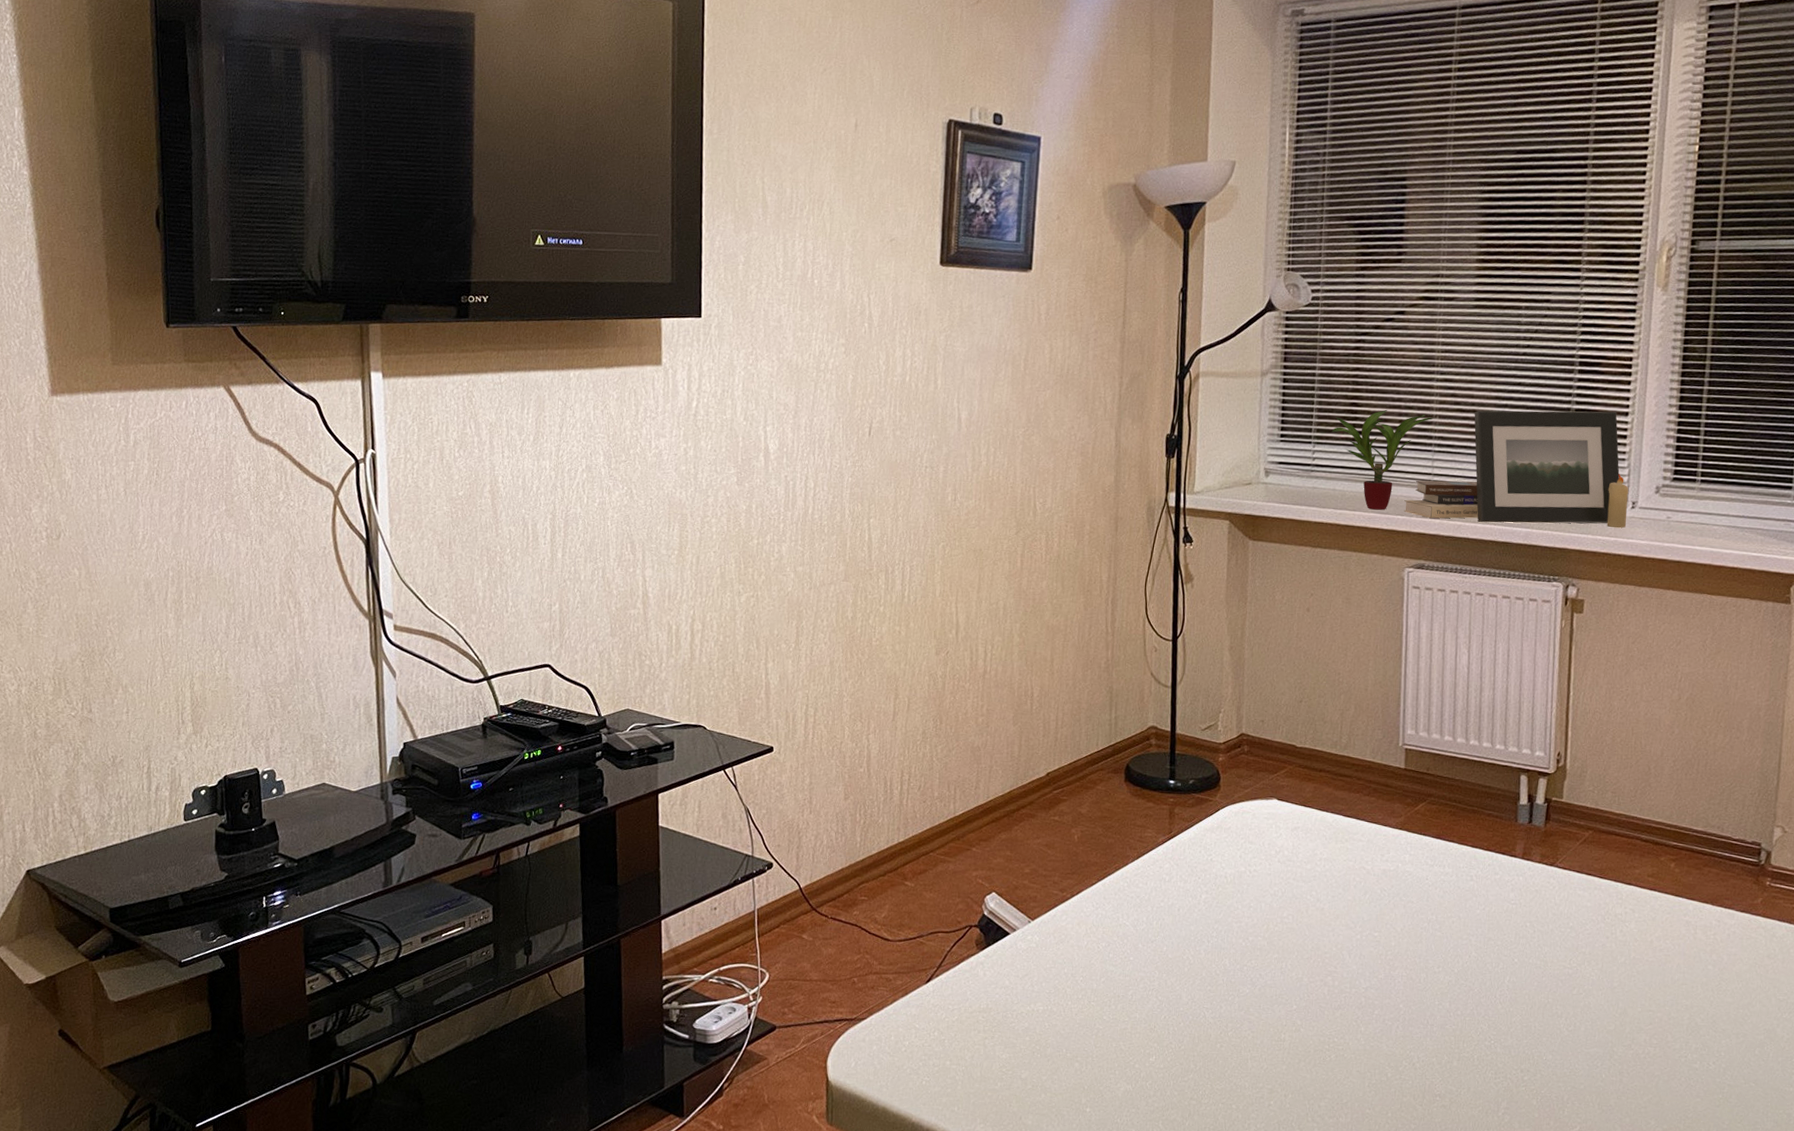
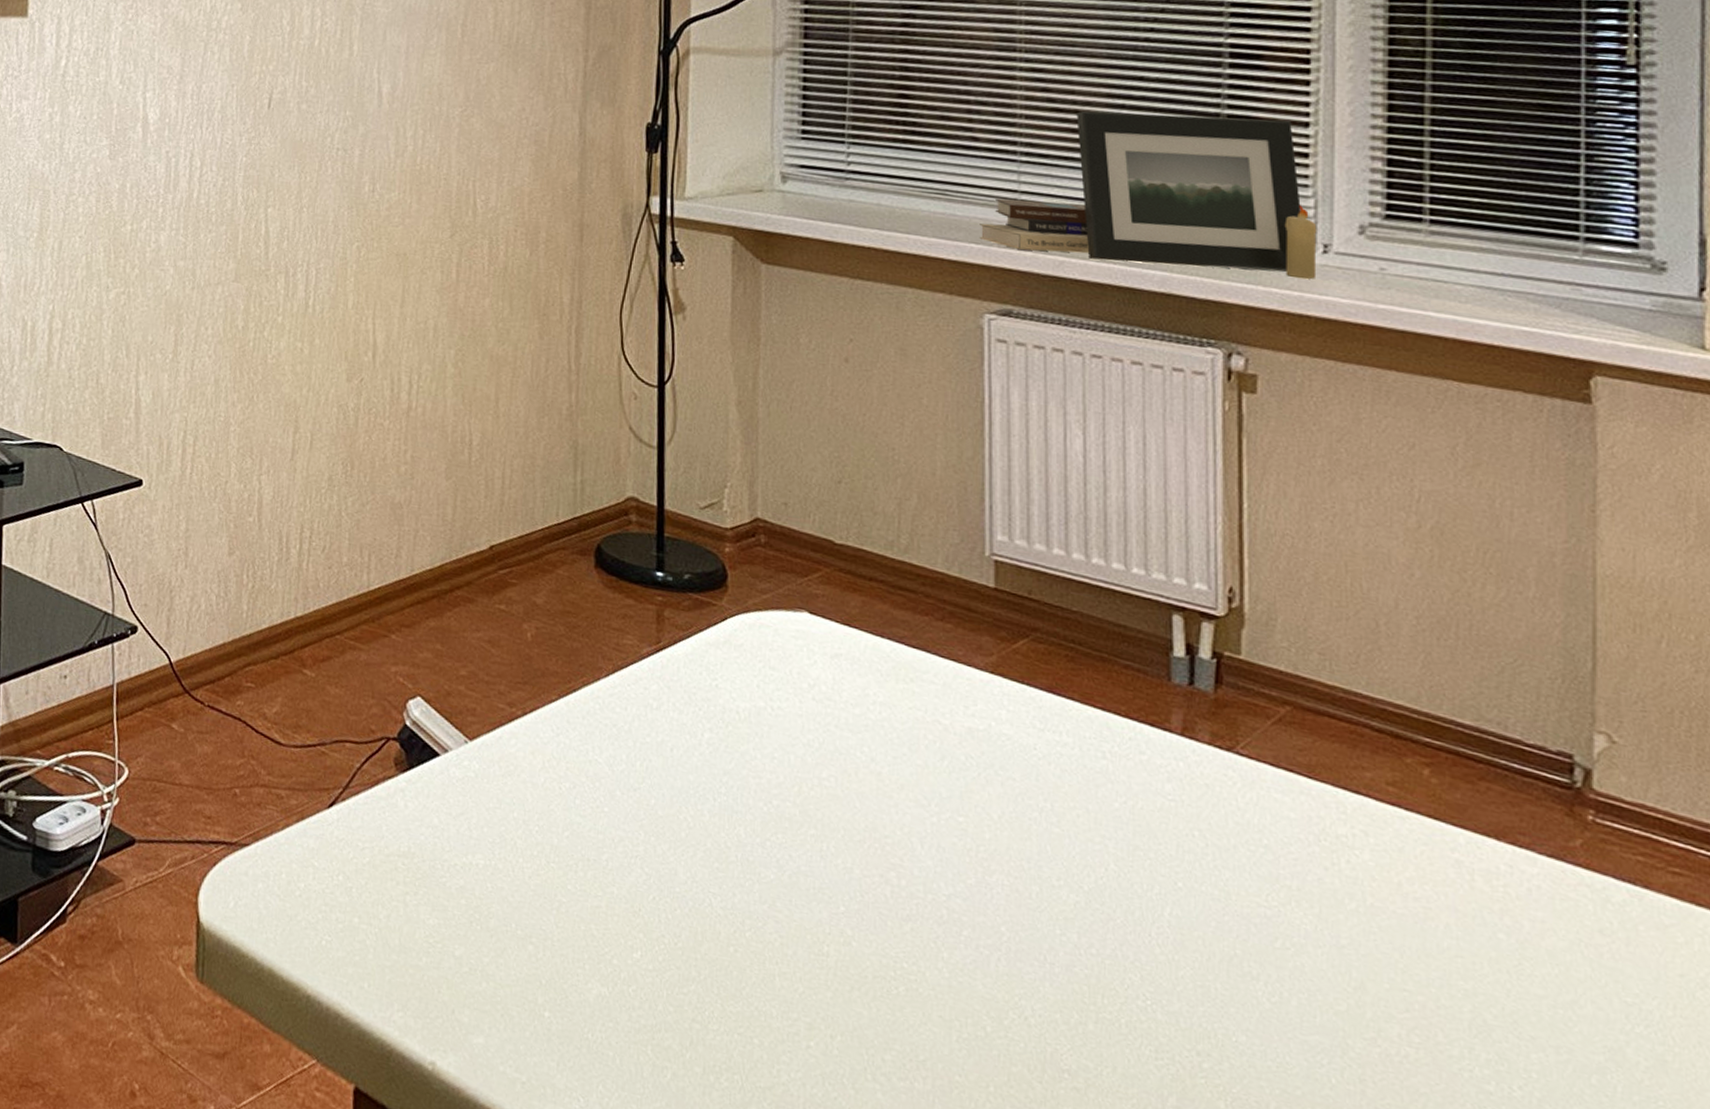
potted plant: present [1332,409,1435,510] -> none [874,104,1020,235]

